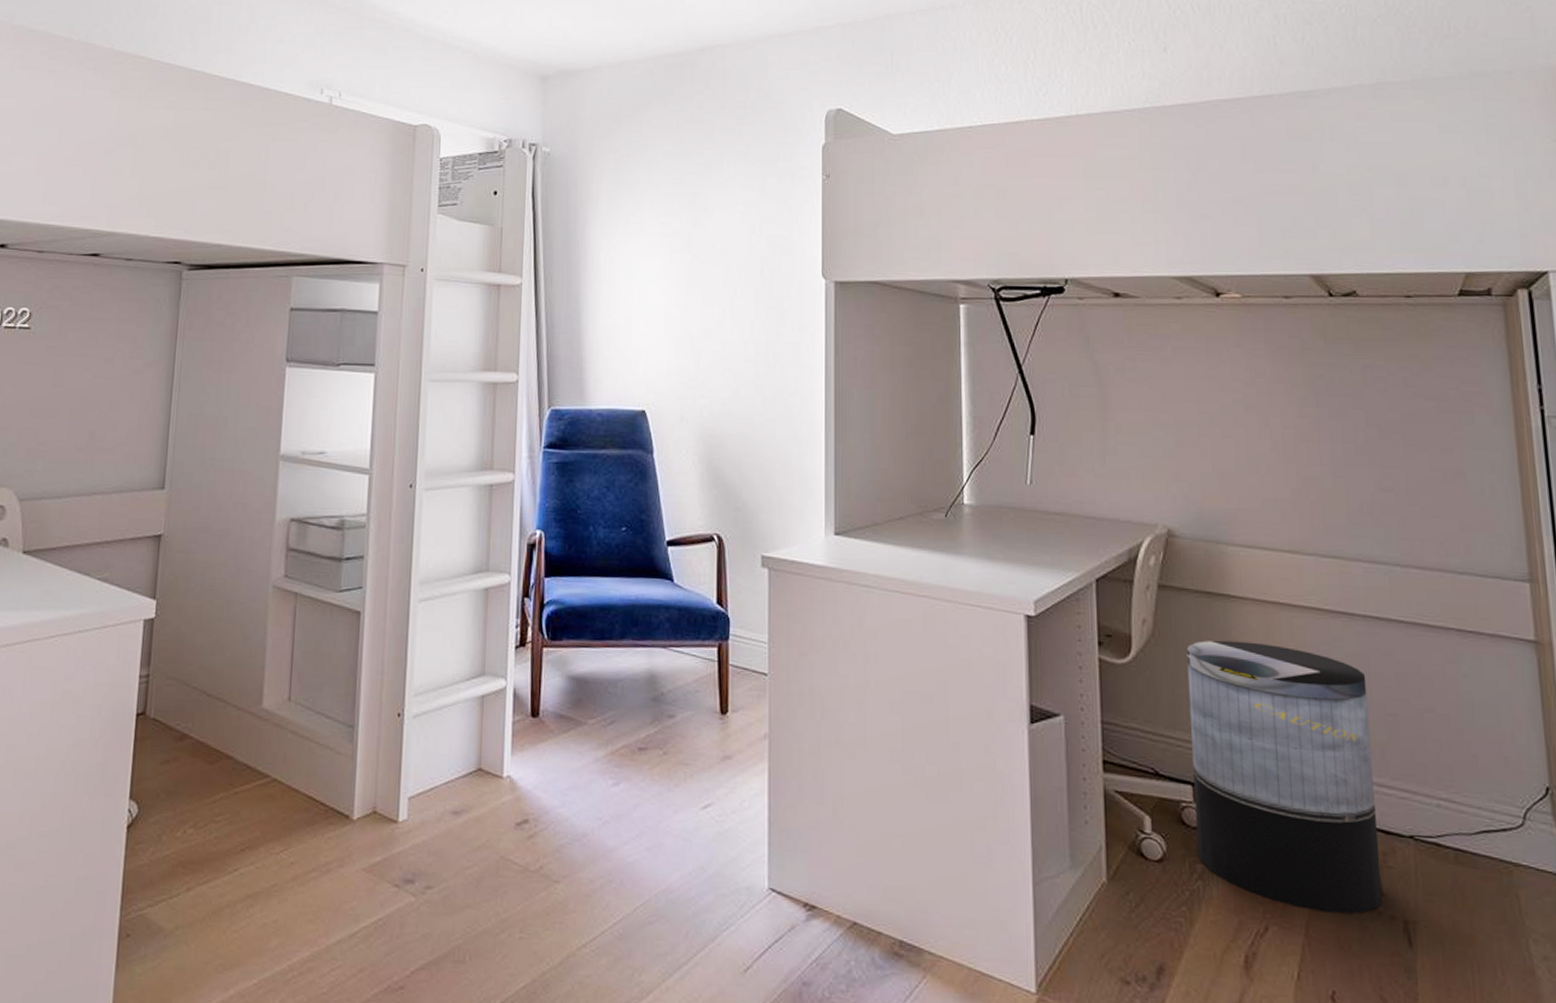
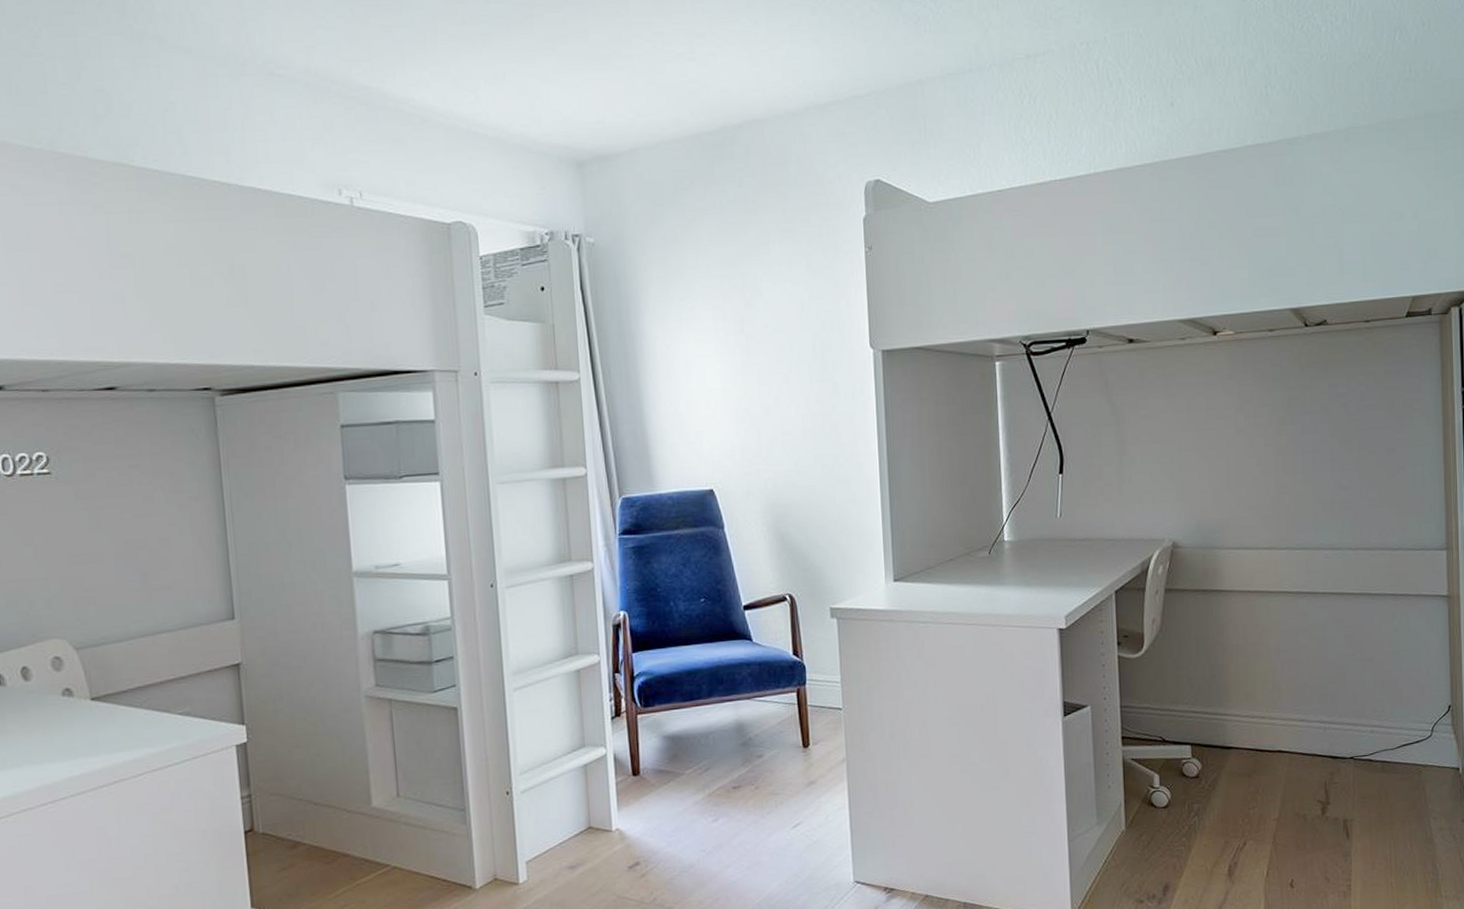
trash can: present [1186,640,1383,914] -> none [1187,625,1330,824]

